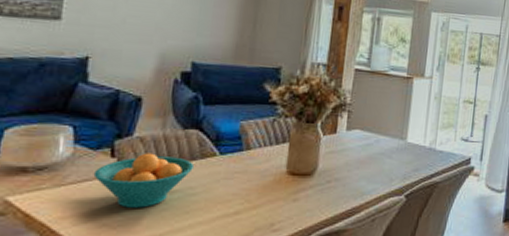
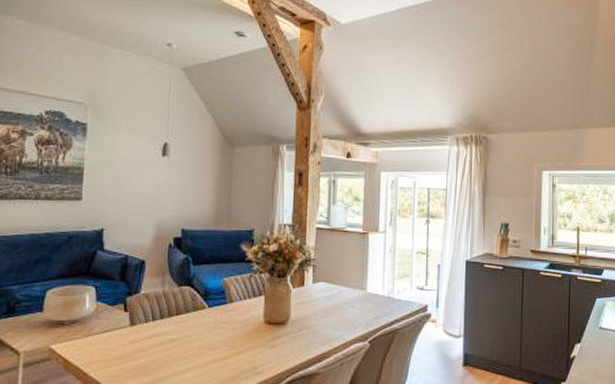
fruit bowl: present [93,153,195,208] -> none [112,307,189,354]

